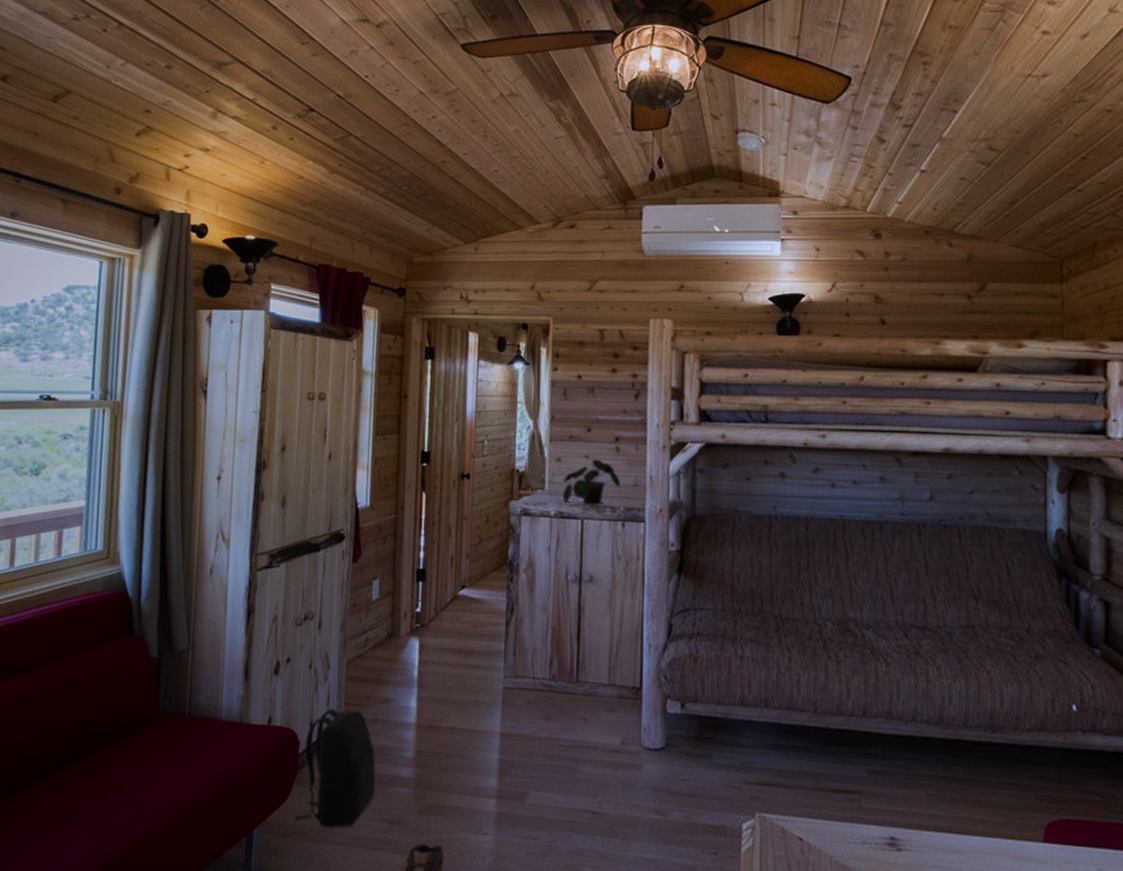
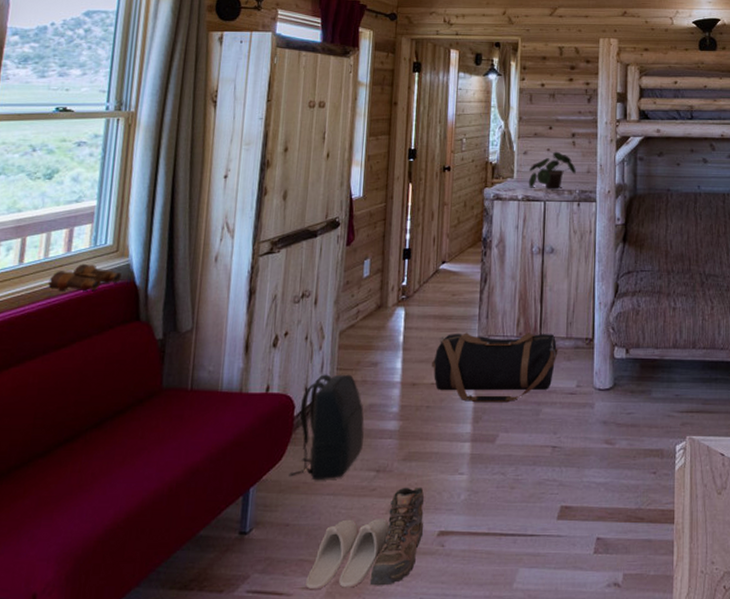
binoculars: none [39,569,113,600] -> present [48,263,122,291]
duffel bag: none [451,671,599,757] -> present [432,332,558,403]

